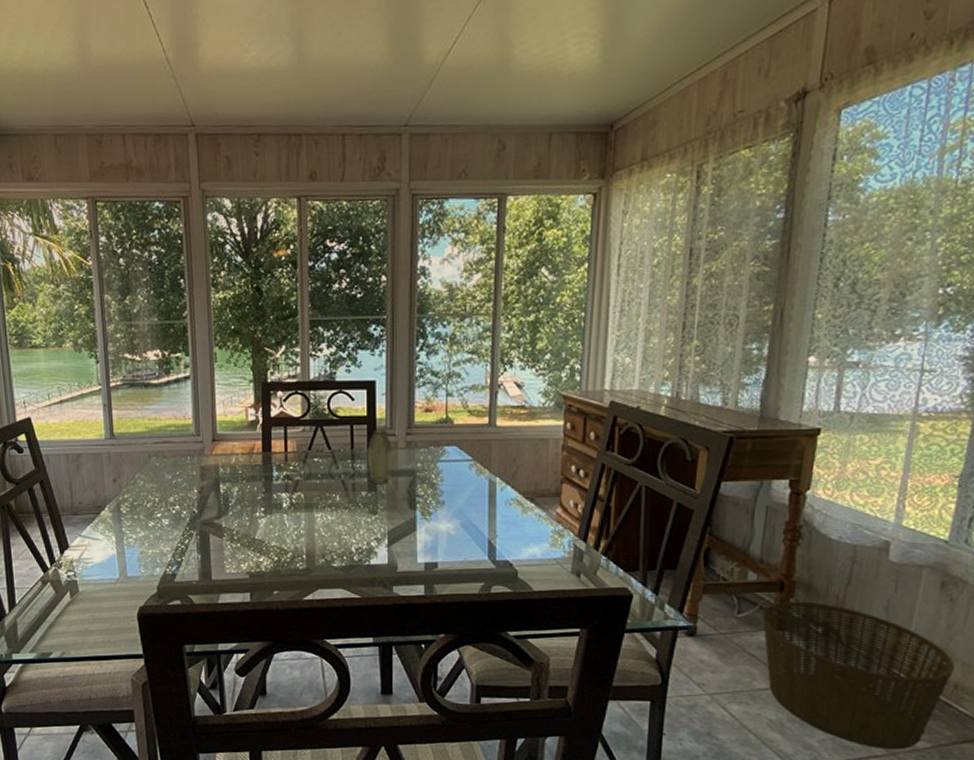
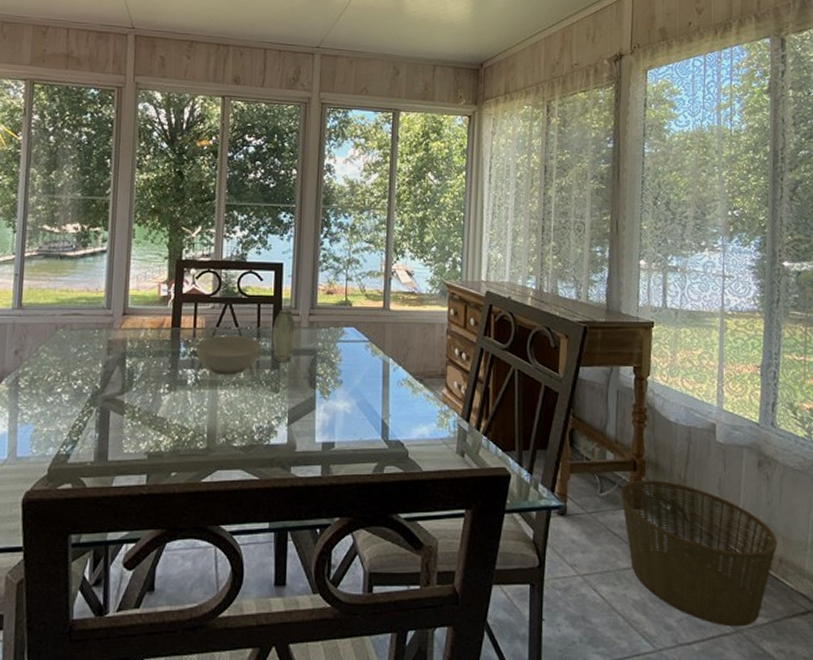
bowl: none [288,459,356,498] -> present [195,335,261,376]

